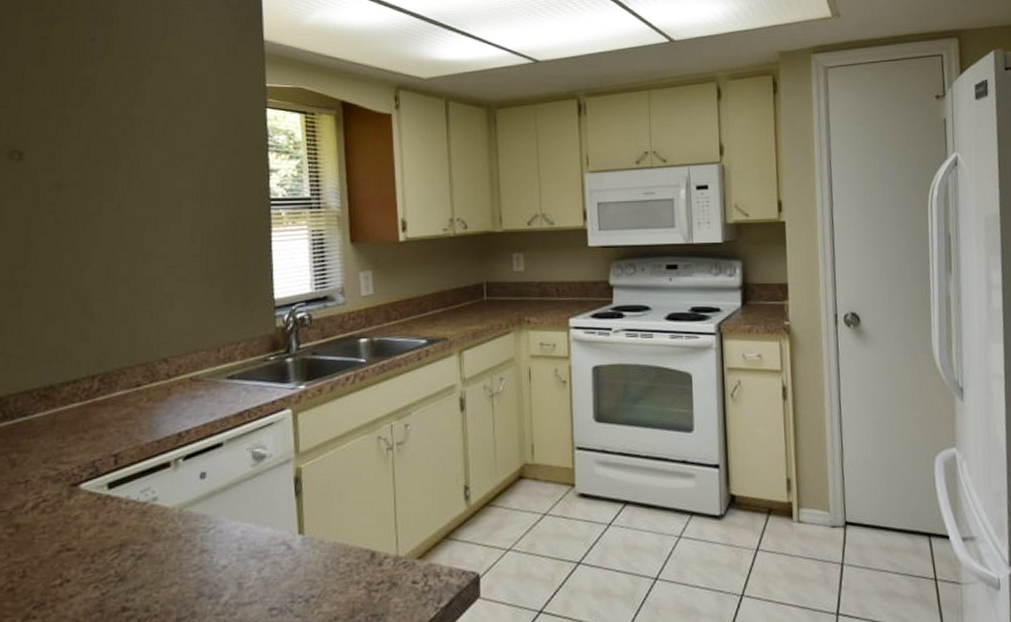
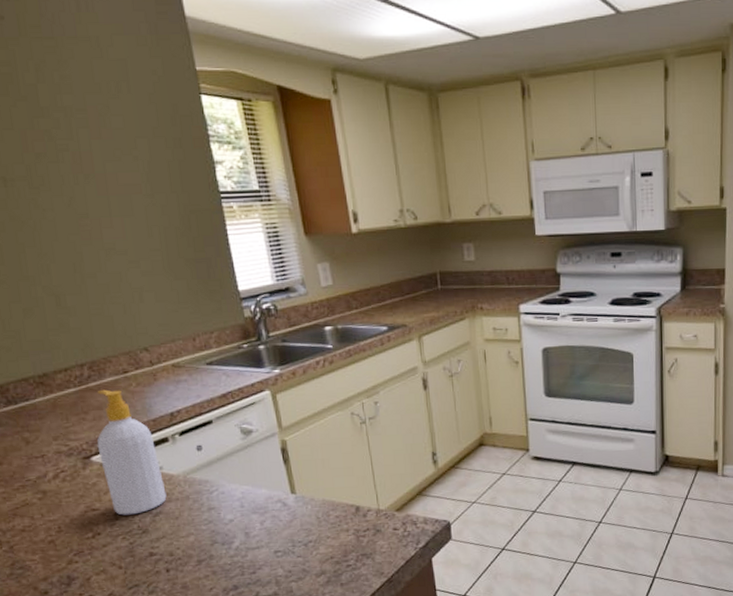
soap bottle: none [89,404,156,557] -> present [97,389,167,515]

